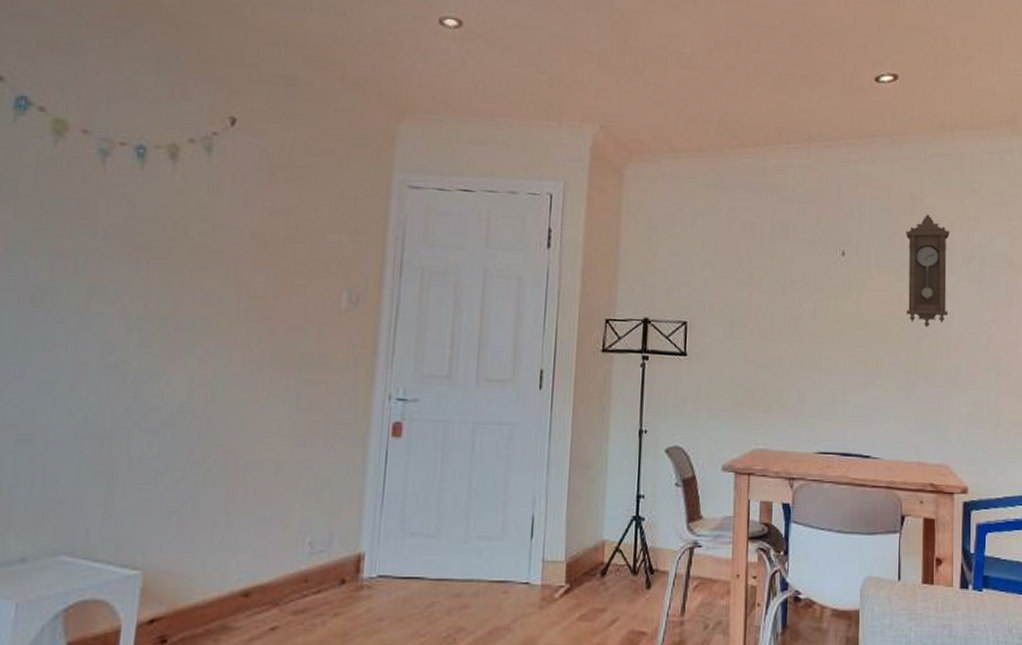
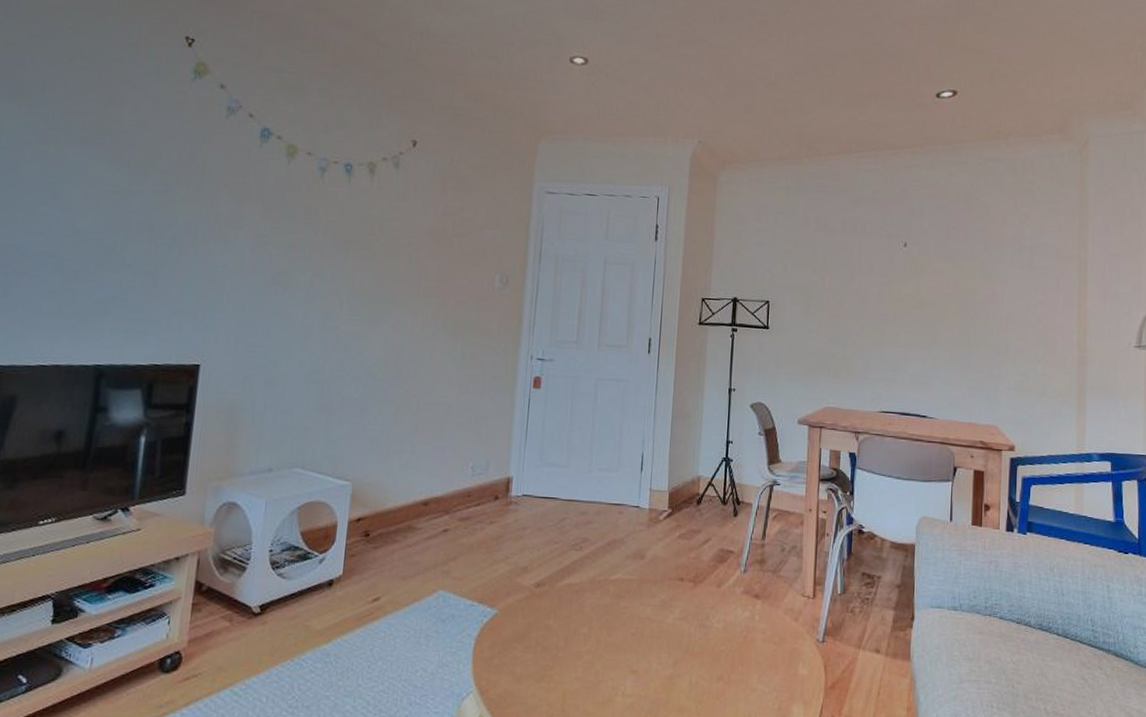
pendulum clock: present [906,214,950,328] -> none [961,211,1003,309]

